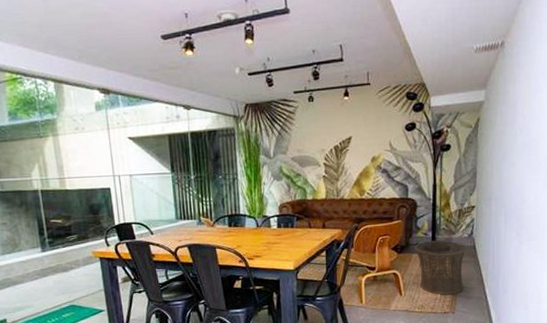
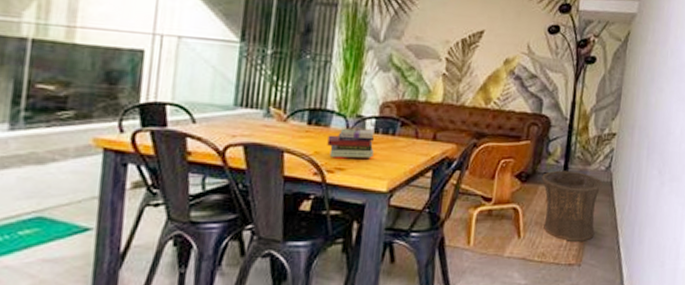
books: none [245,225,280,249] -> present [327,128,375,160]

